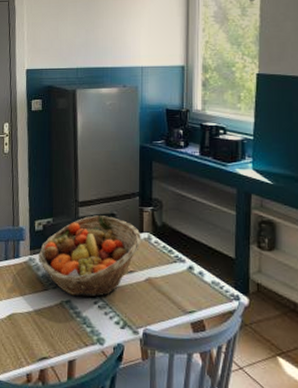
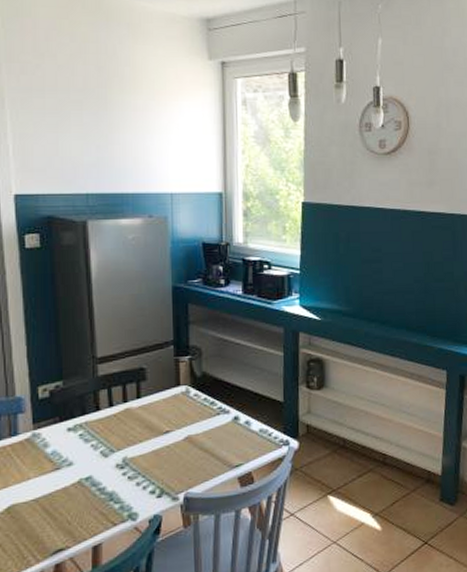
fruit basket: present [39,215,142,298] -> none [46,371,179,471]

